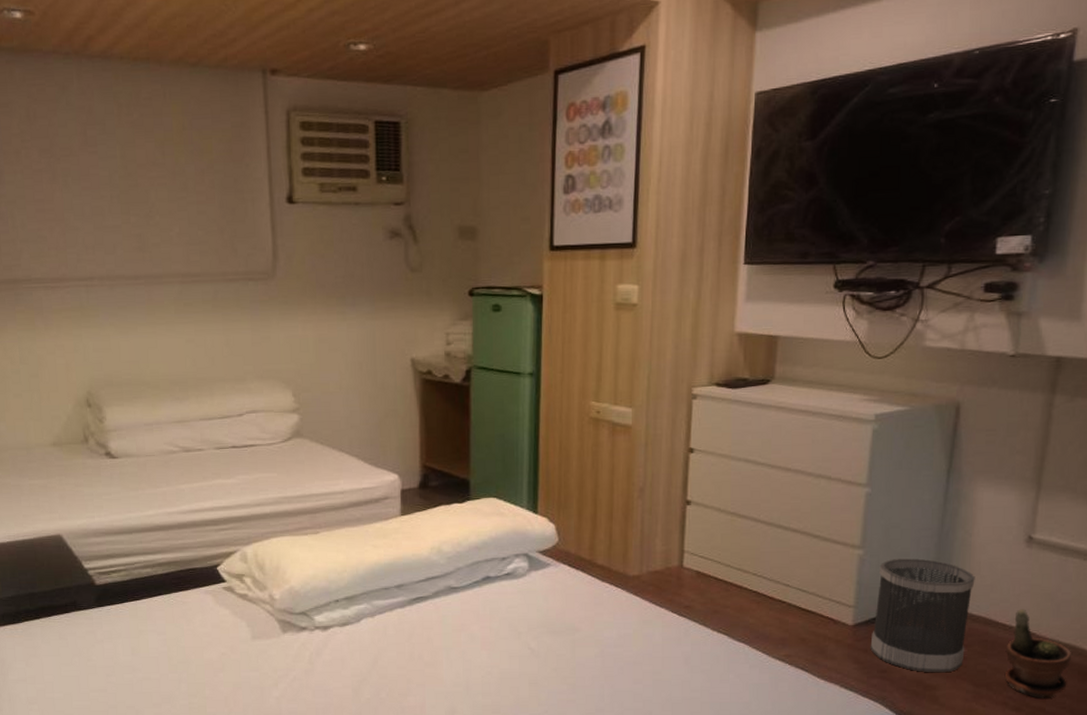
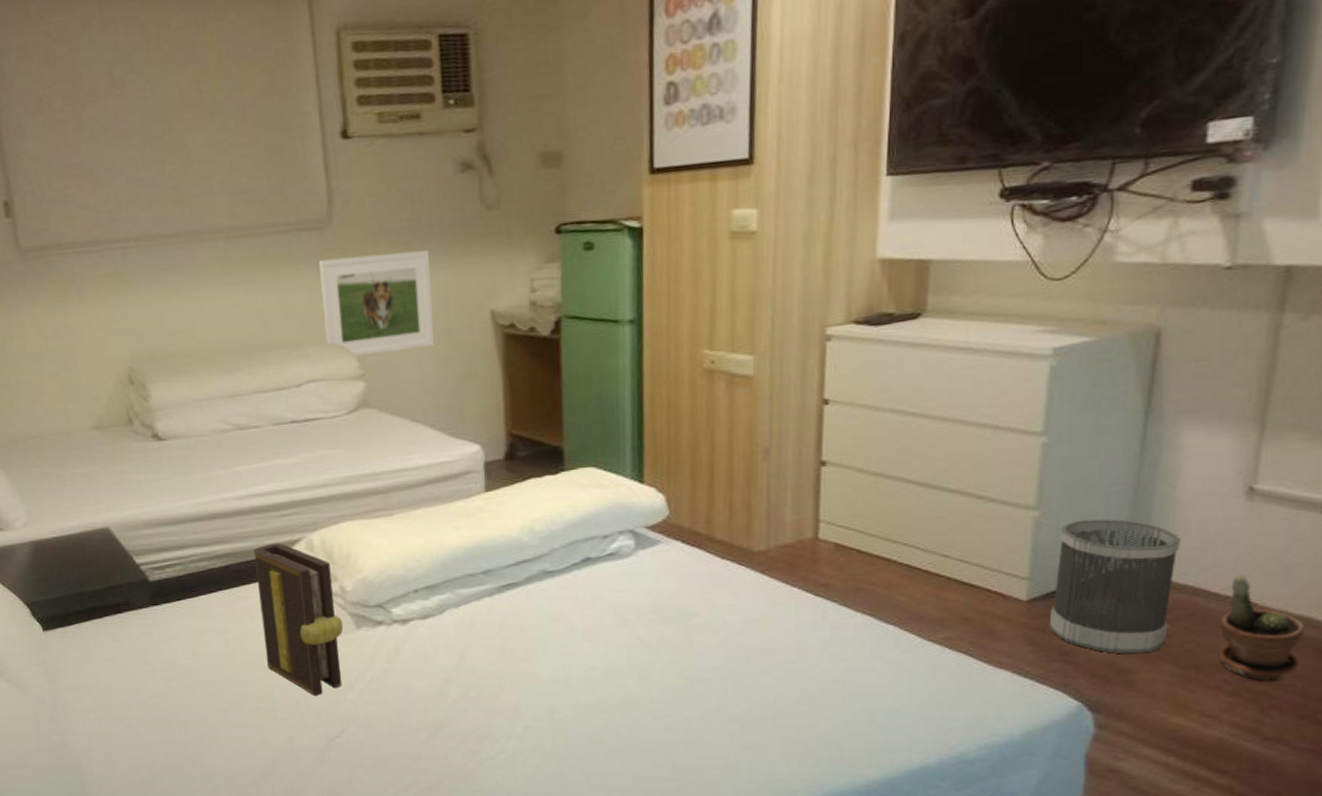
book: none [192,554,271,693] -> present [253,543,344,696]
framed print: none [263,303,362,393] -> present [319,249,435,358]

